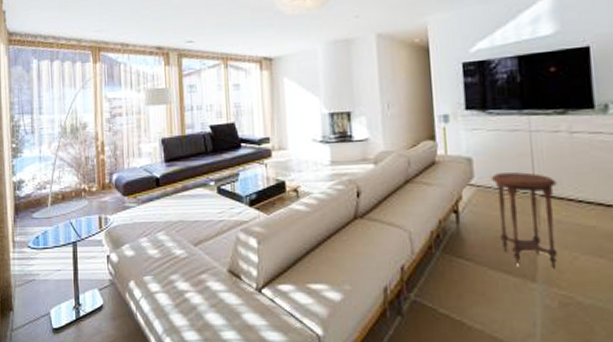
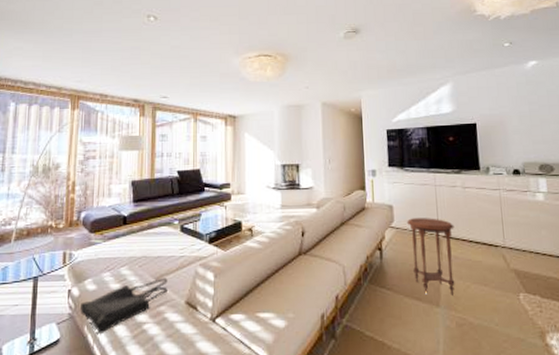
tote bag: none [120,244,208,302] -> present [80,278,168,335]

